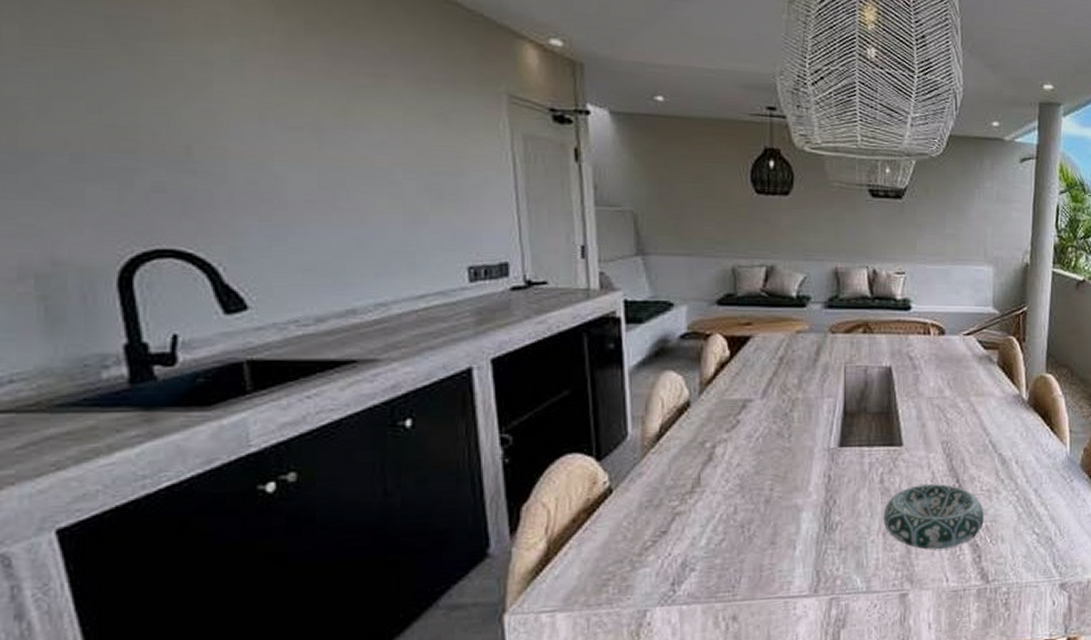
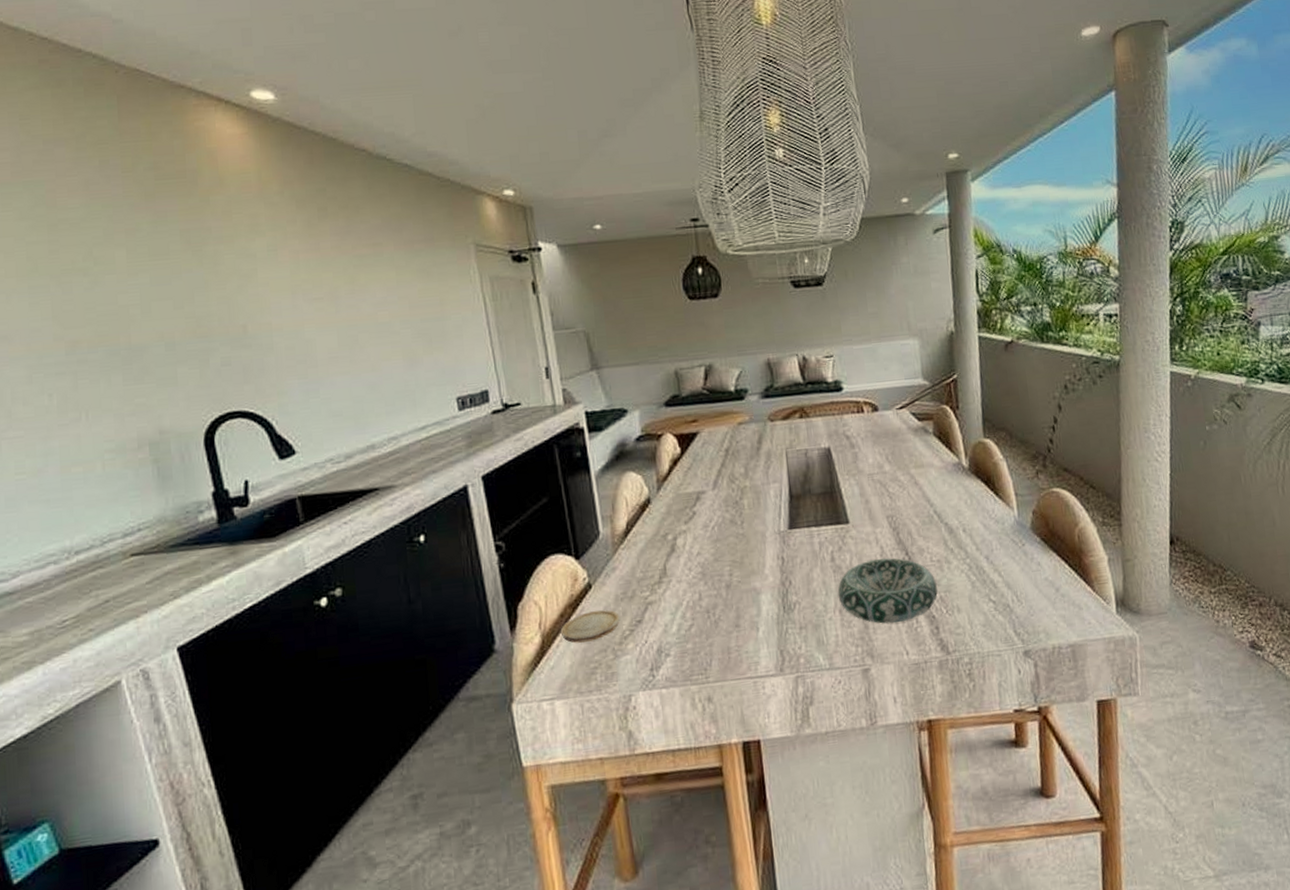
wood slice: none [570,517,642,552] -> present [560,609,620,643]

